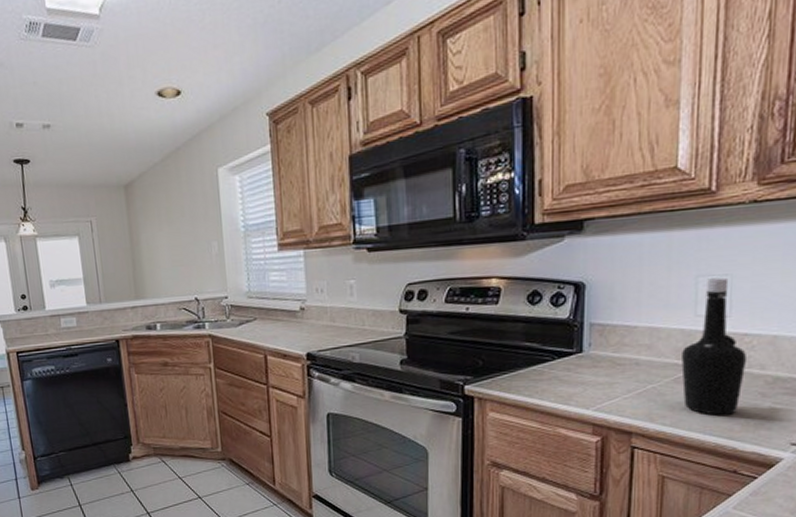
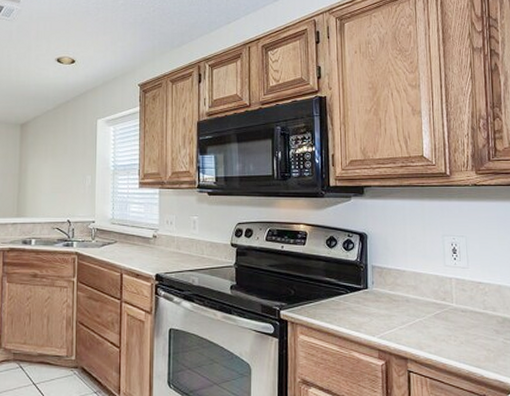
bottle: present [681,277,748,415] -> none [438,238,483,347]

